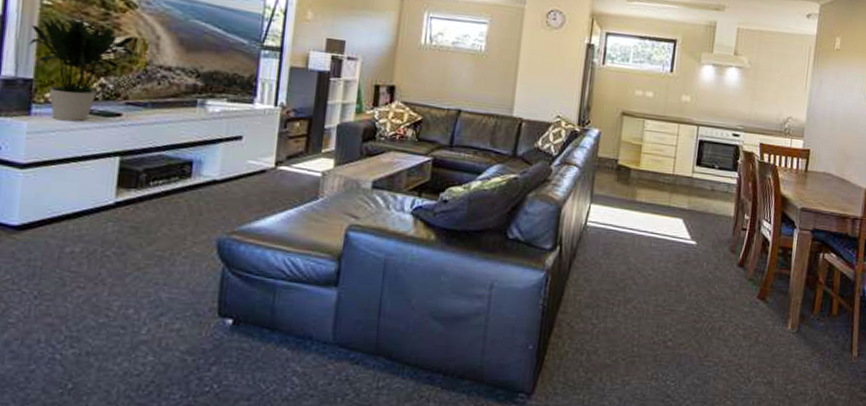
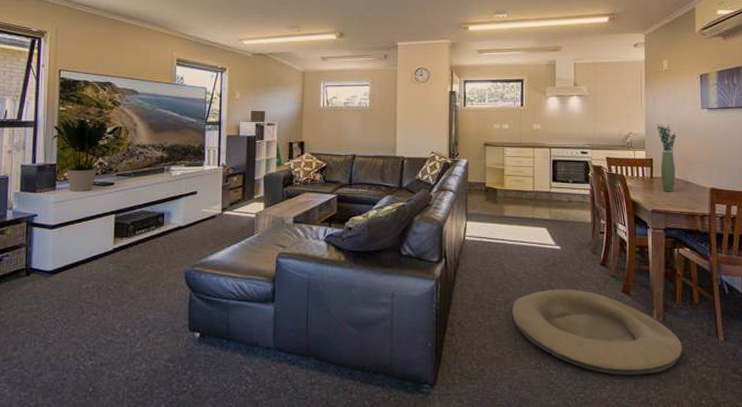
dog bed: none [632,290,814,390] -> present [512,289,683,375]
vase: none [816,110,839,190] -> present [656,124,677,192]

